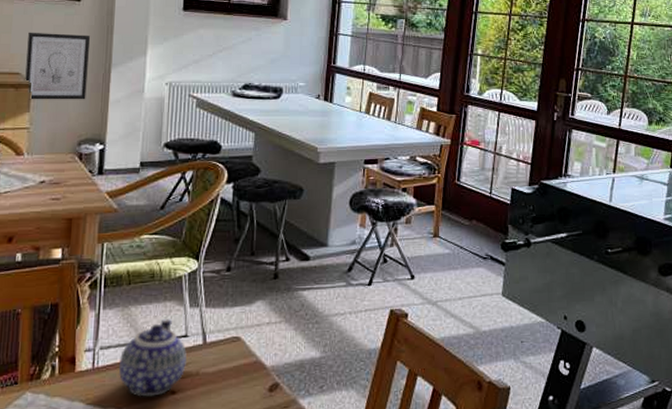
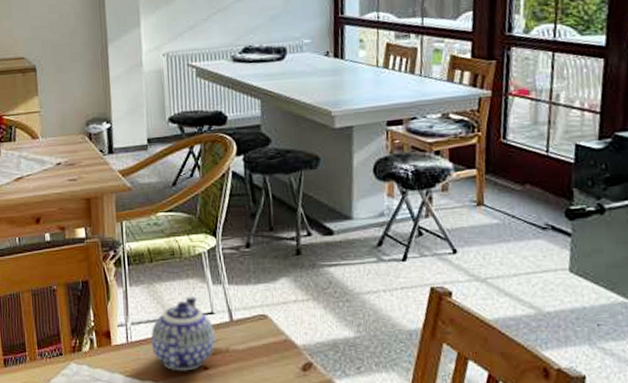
wall art: present [25,32,90,100] -> none [27,11,88,84]

